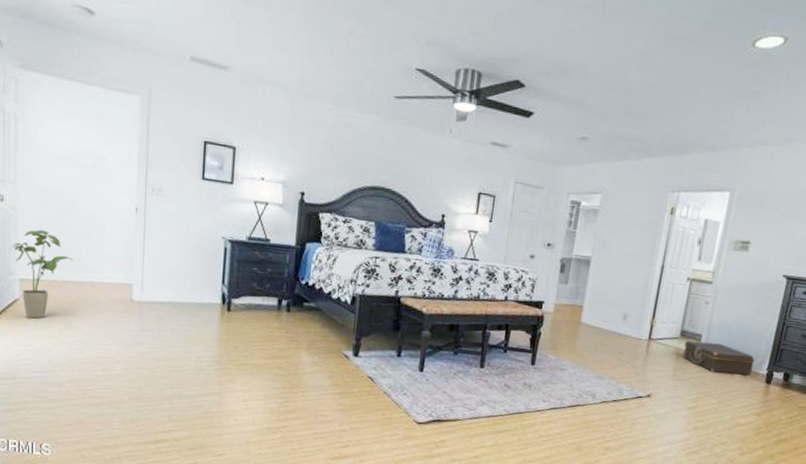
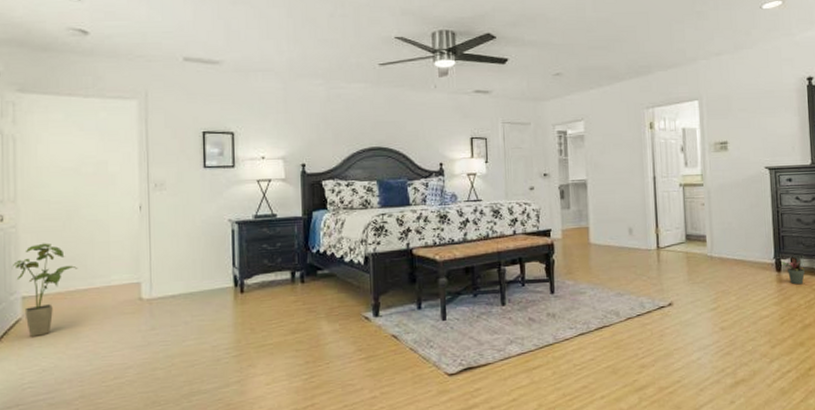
suitcase: present [683,340,755,376] -> none [692,241,761,271]
potted plant: none [773,372,796,400] -> present [781,257,805,285]

